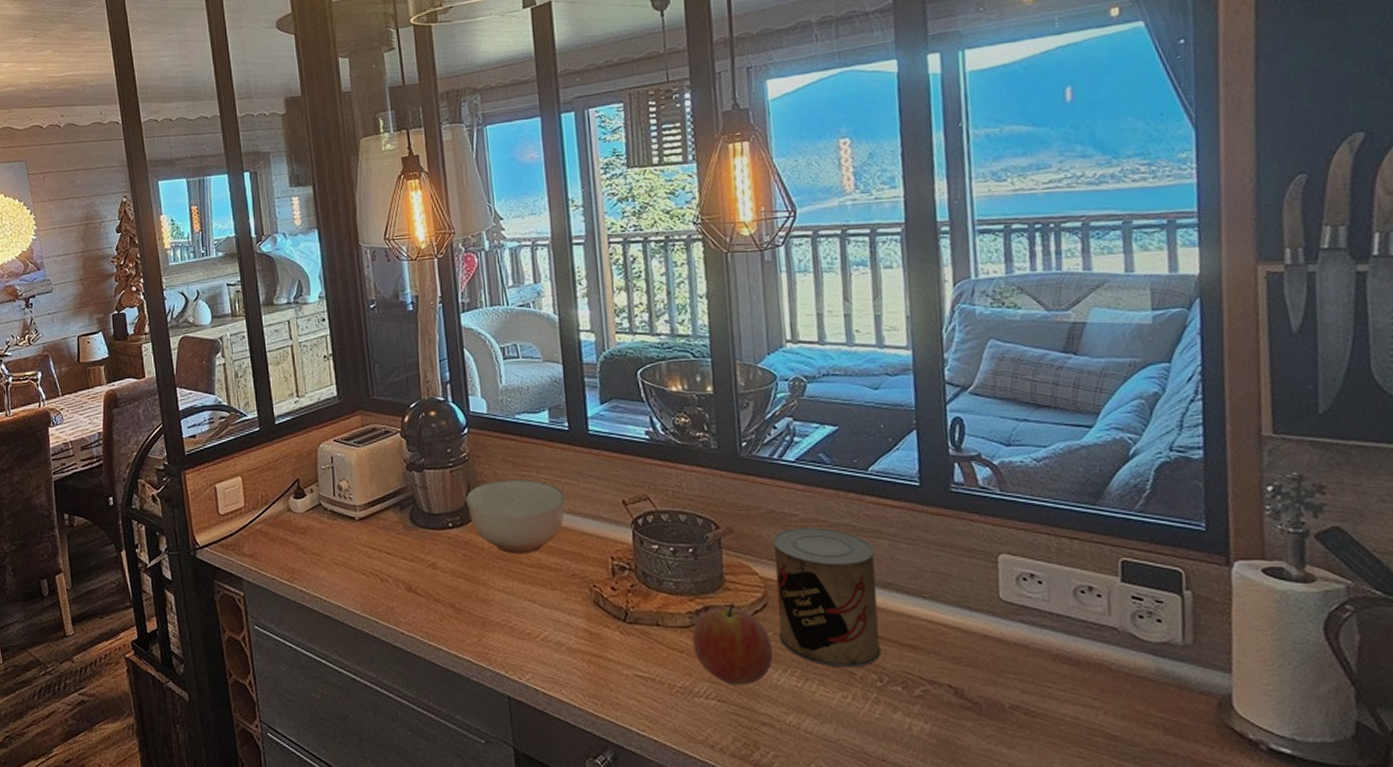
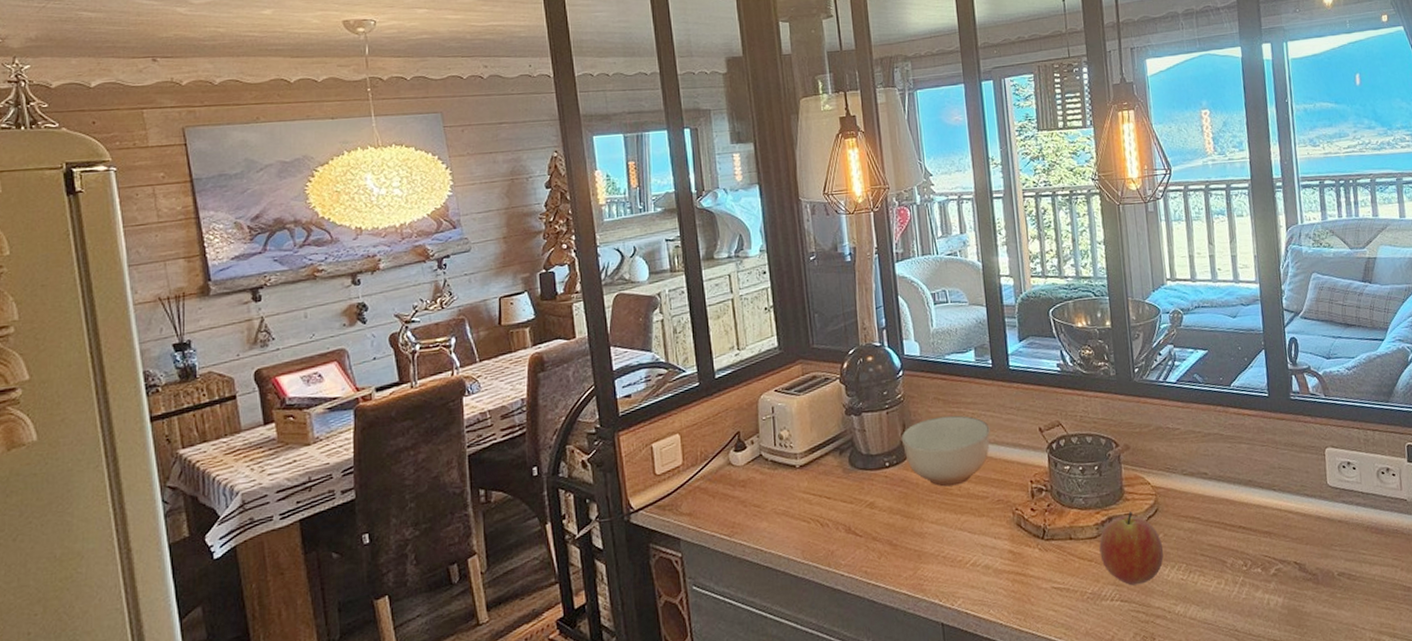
tin can: present [772,528,881,668] -> none [1160,438,1245,559]

